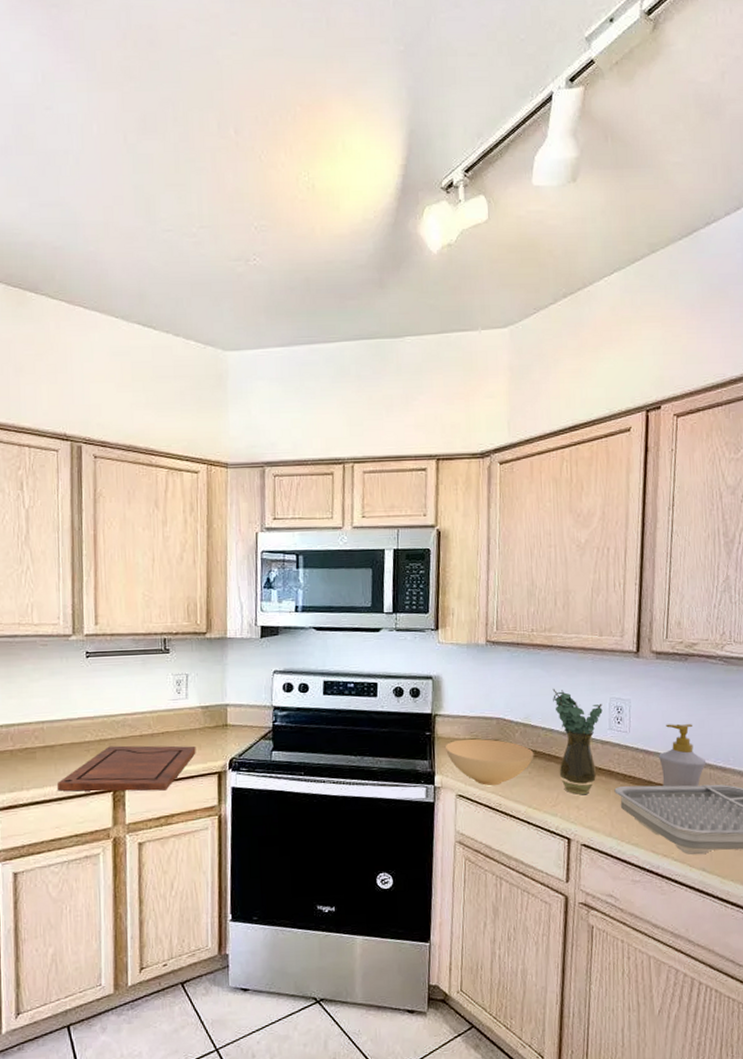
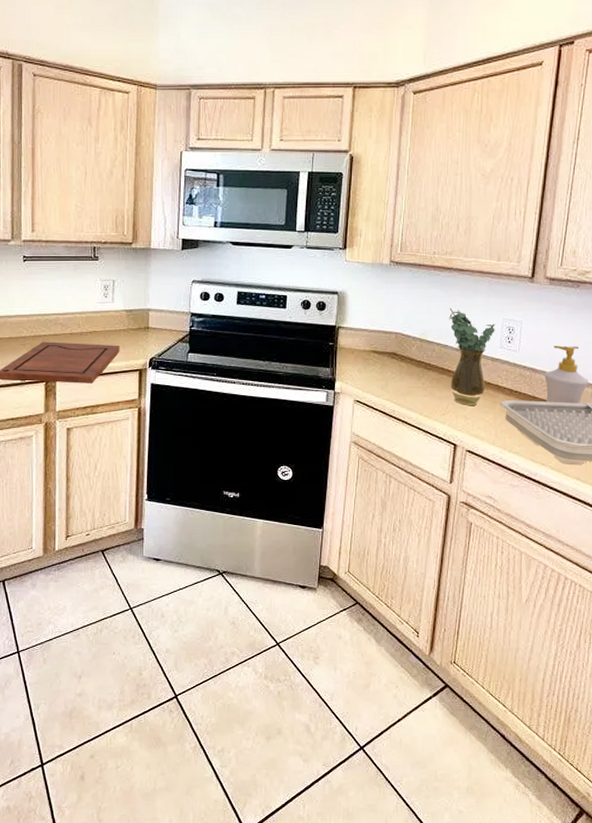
bowl: present [446,738,534,786] -> none [347,350,428,394]

